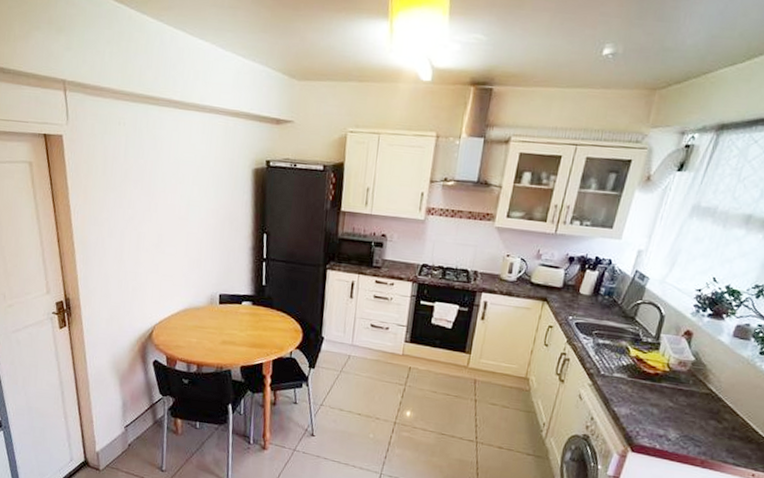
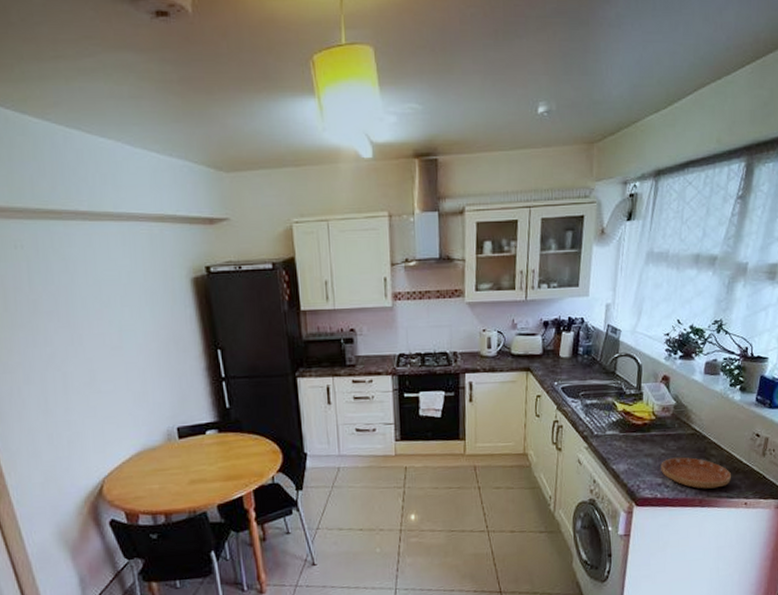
saucer: none [665,412,743,453] -> present [661,457,731,489]

